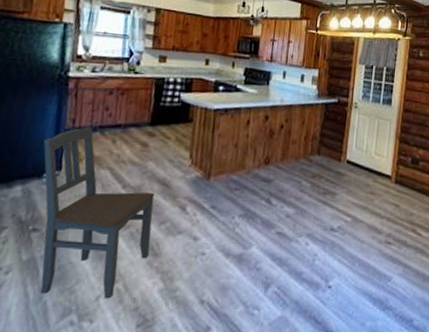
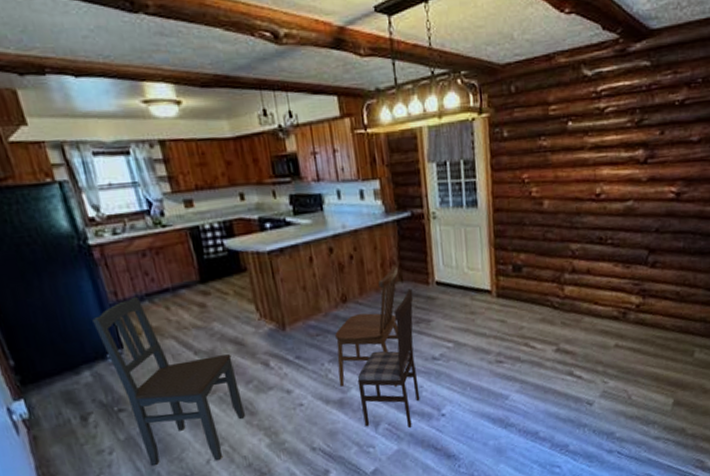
dining chair: none [243,139,318,252] -> present [335,264,399,388]
dining chair: none [256,162,326,294] -> present [357,288,420,428]

